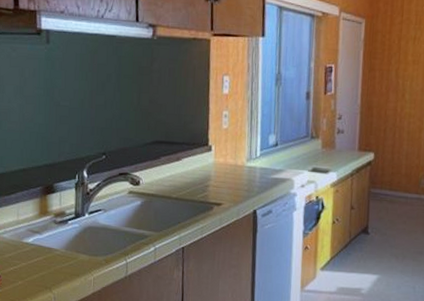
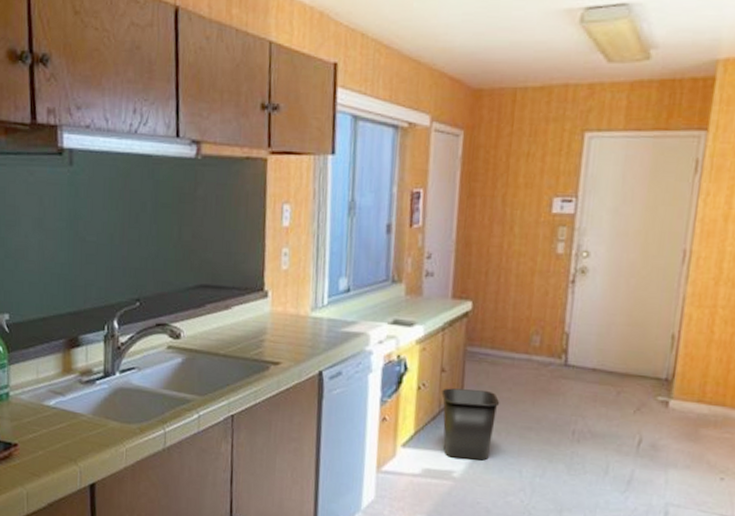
waste bin: none [351,222,397,280] -> present [441,388,500,461]

